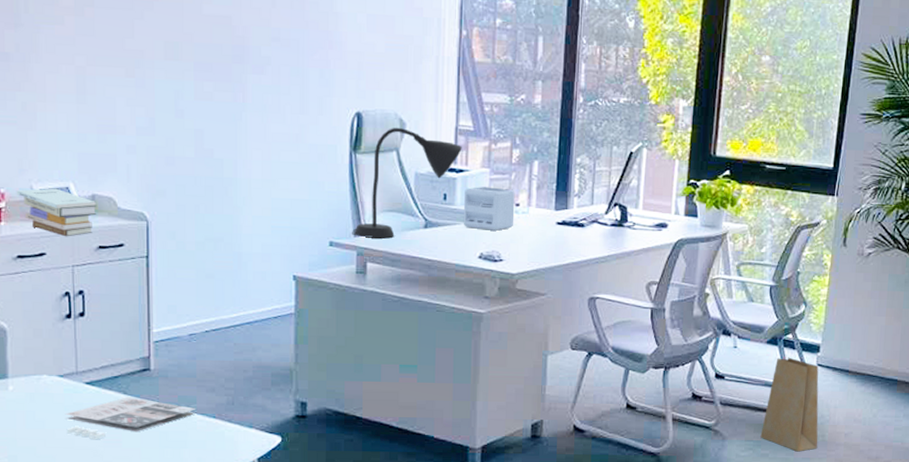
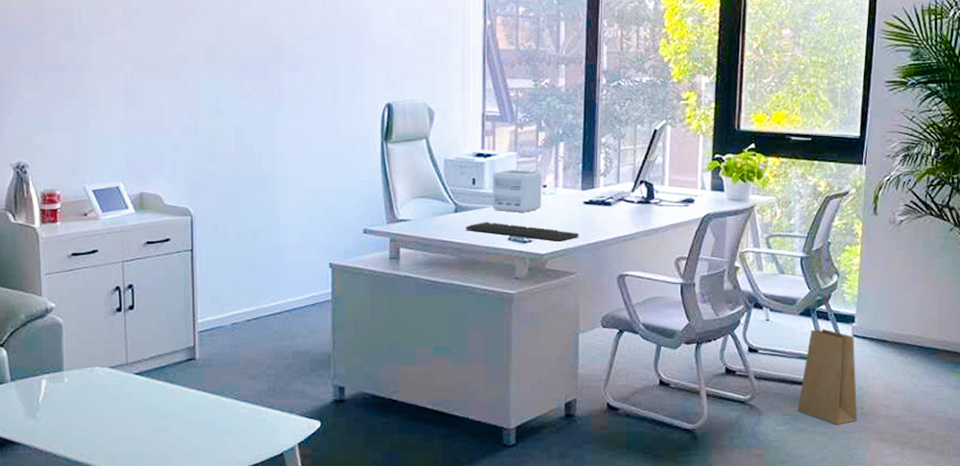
books: present [16,188,97,237] -> none [70,188,145,234]
magazine: present [65,397,196,440] -> none [116,386,239,429]
desk lamp: present [351,127,462,239] -> none [384,116,489,224]
computer keyboard: none [436,239,551,262] -> present [466,222,579,241]

